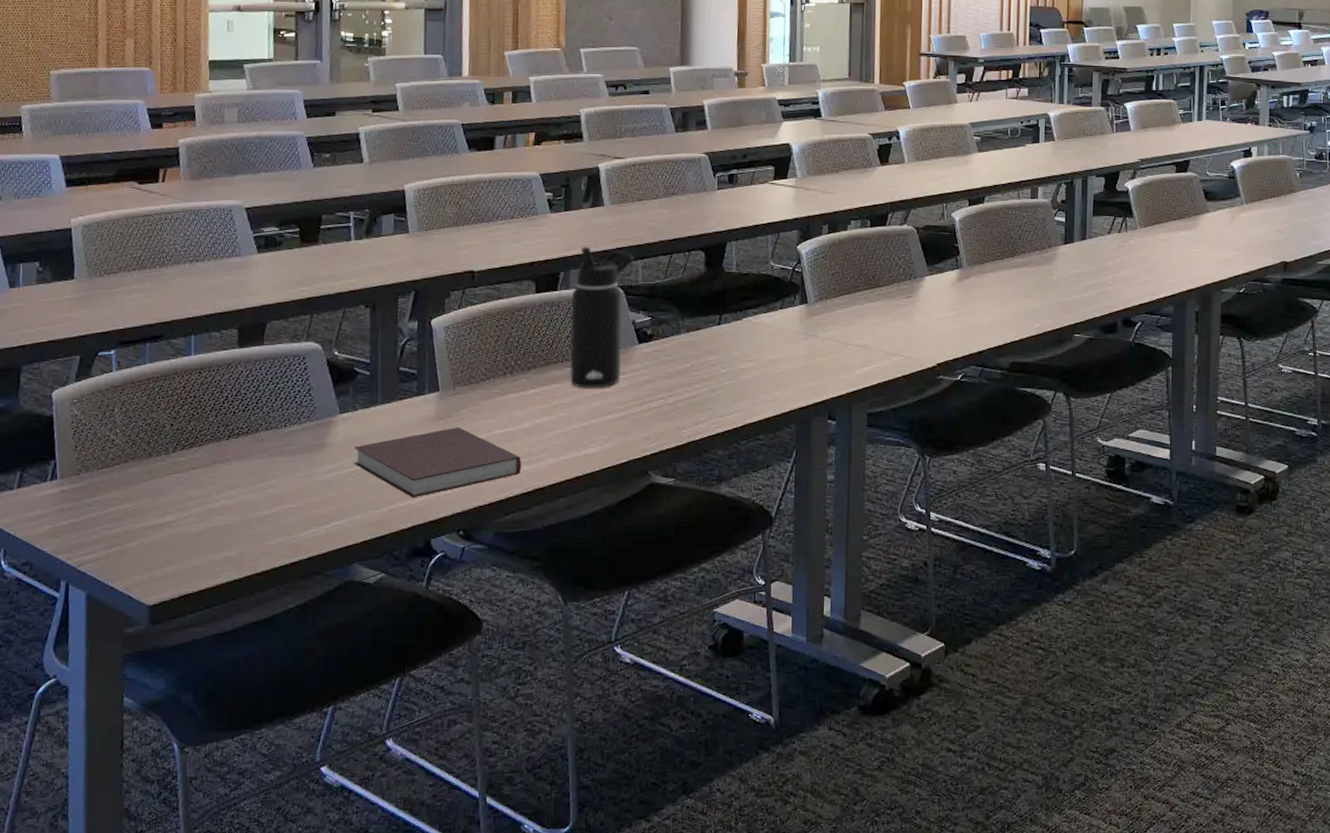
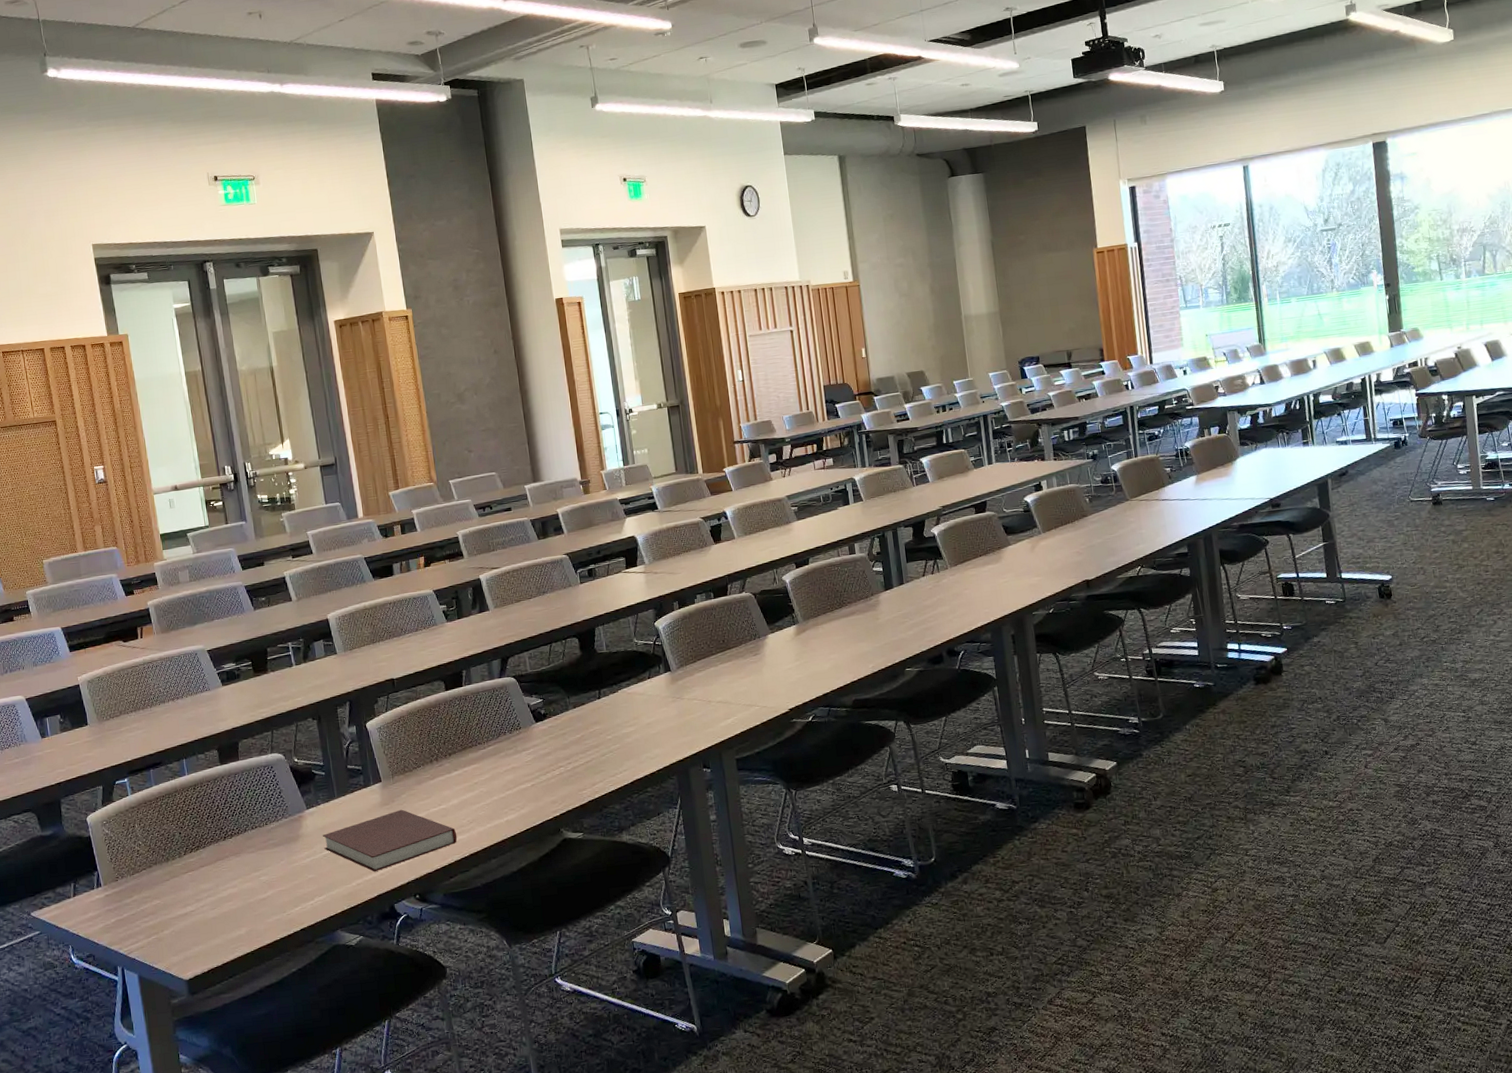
water bottle: present [569,246,634,388] -> none [475,646,525,766]

